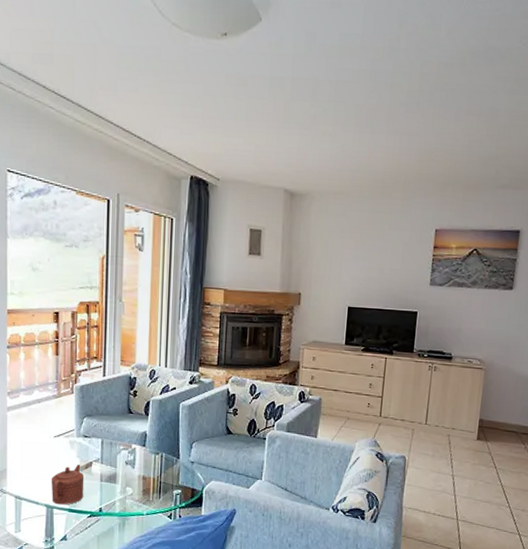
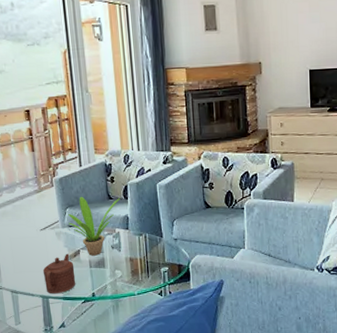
potted plant: none [84,407,141,470] -> present [67,196,121,256]

